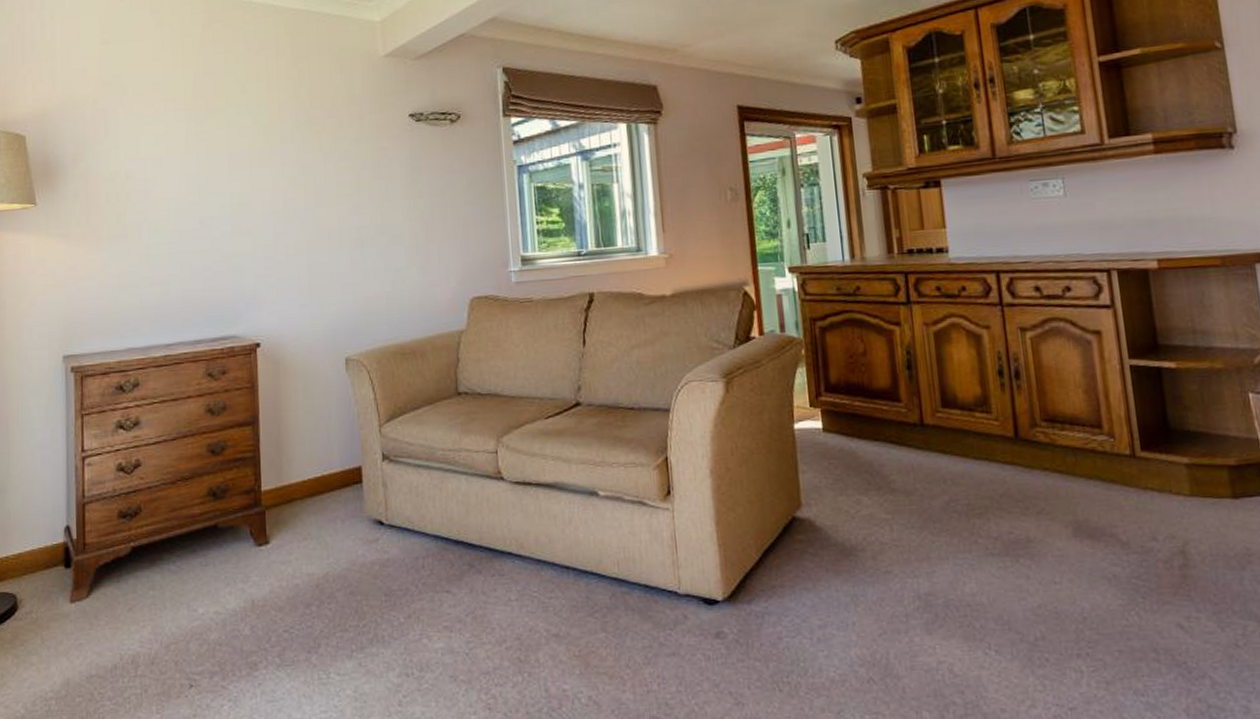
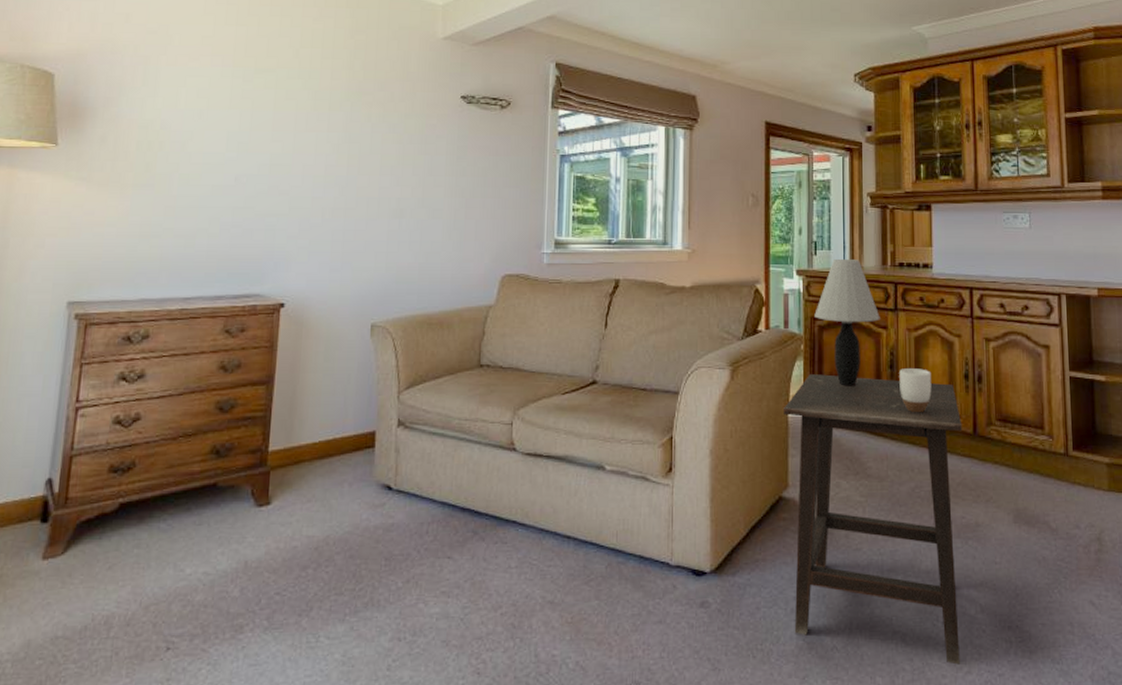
side table: none [788,380,1021,698] -> present [784,374,962,665]
table lamp: none [813,250,891,393] -> present [814,260,880,386]
mug: none [919,367,960,418] -> present [899,369,932,413]

